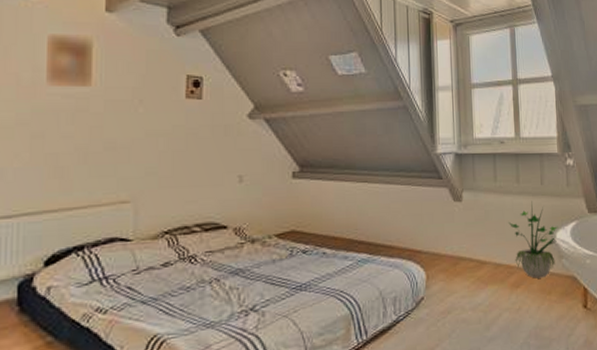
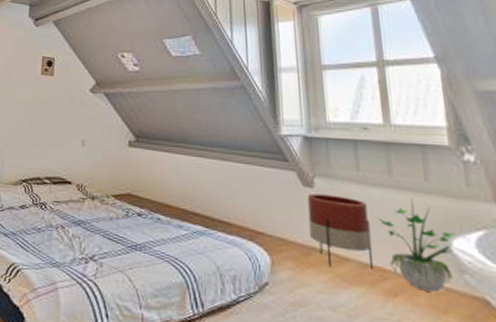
planter: none [457,206,504,272] -> present [307,193,374,269]

